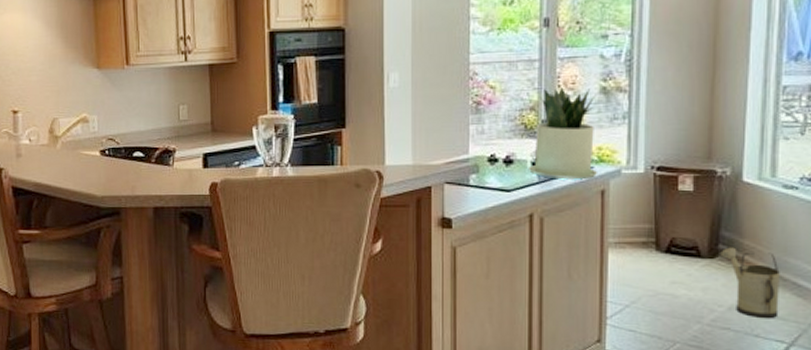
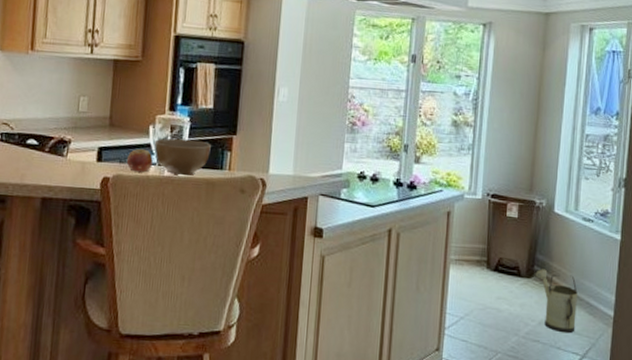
fruit: none [232,151,260,175] -> present [126,148,153,173]
bowl: none [259,137,319,174] -> present [154,138,211,175]
planter: present [529,87,598,180] -> none [391,117,449,201]

